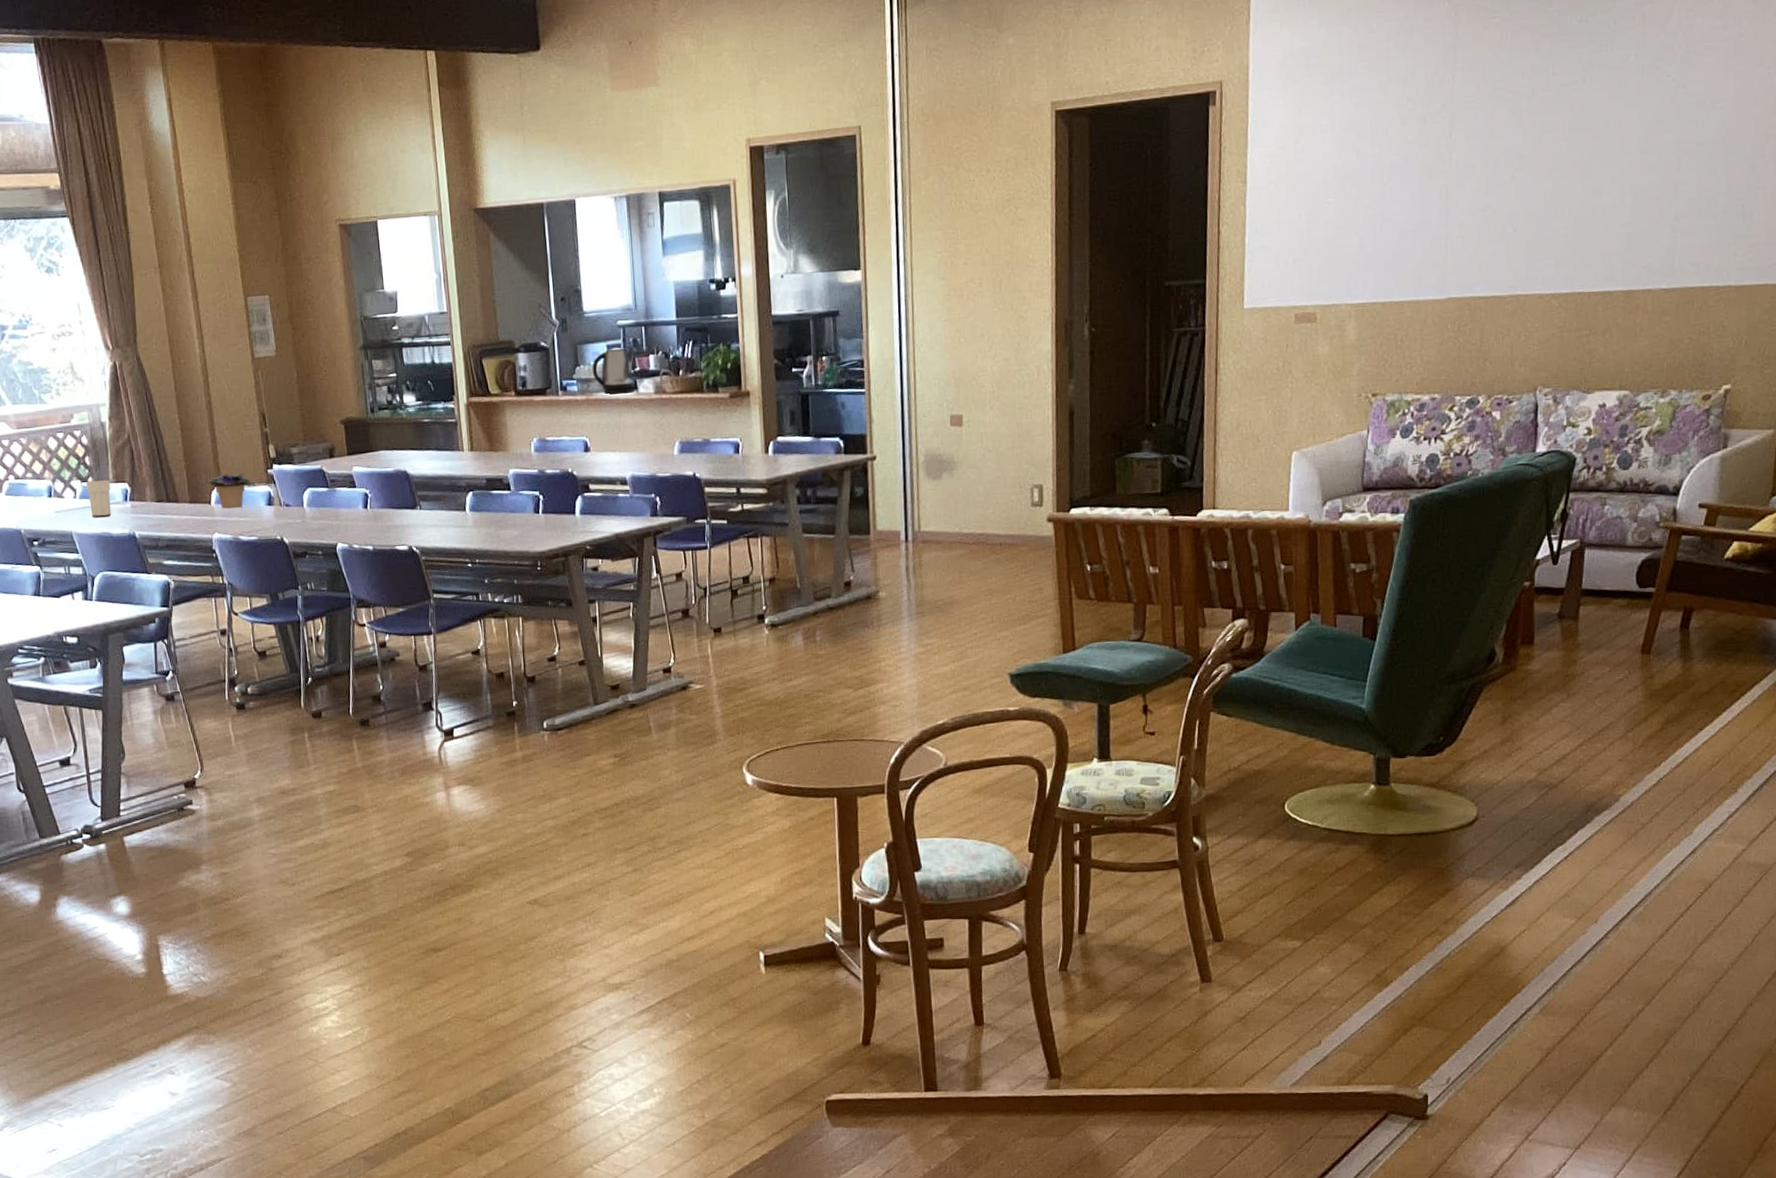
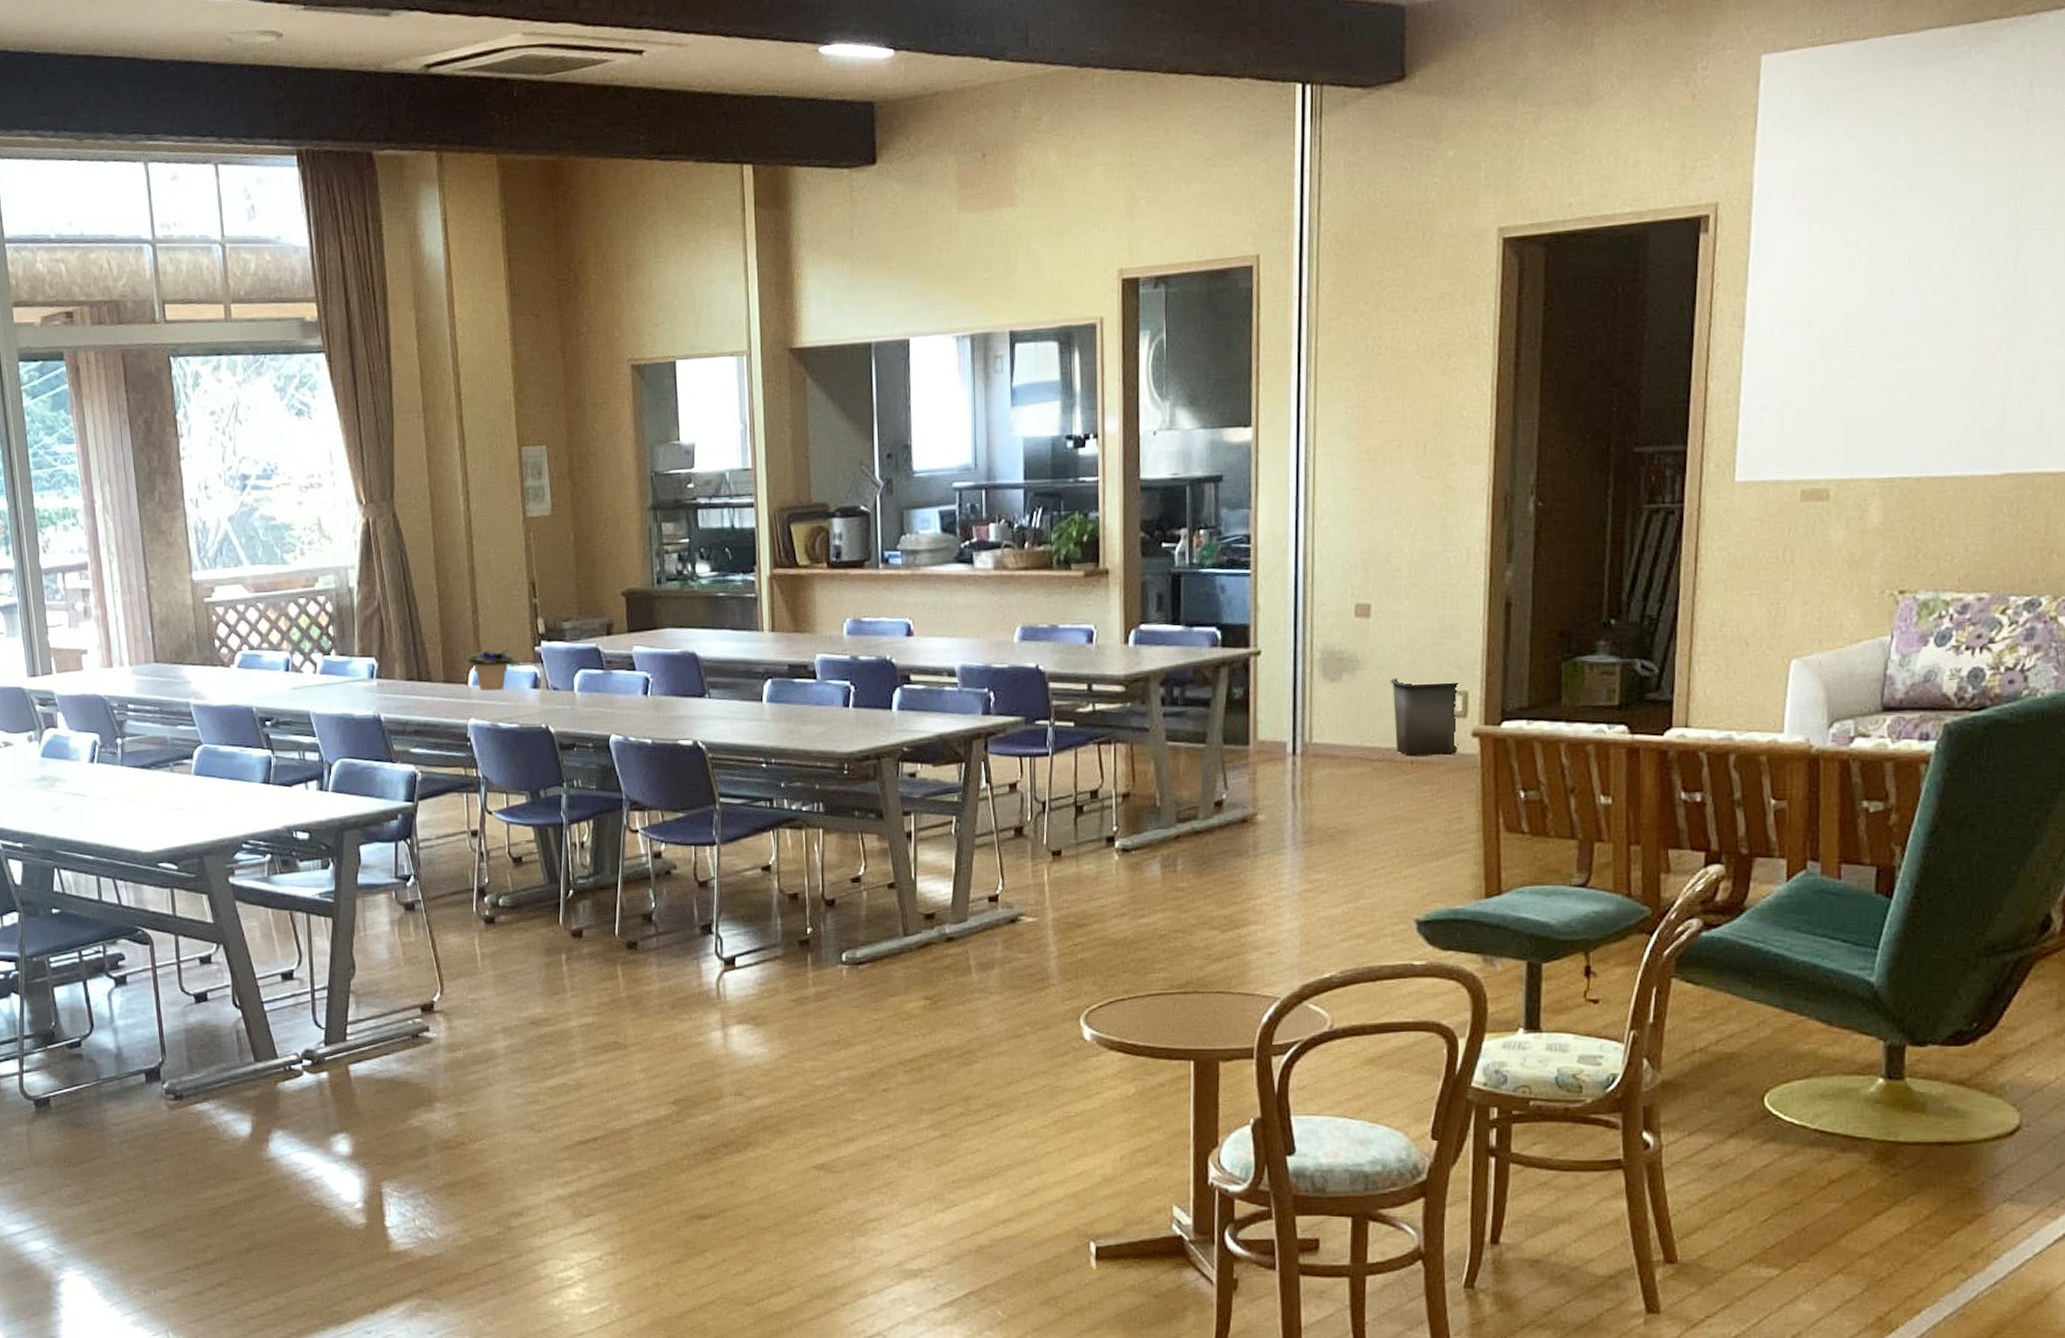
cup: present [86,479,112,518] -> none [328,653,355,697]
kettle: present [592,347,635,395] -> none [920,513,971,569]
waste bin: none [981,476,1037,540] -> present [1390,679,1459,757]

